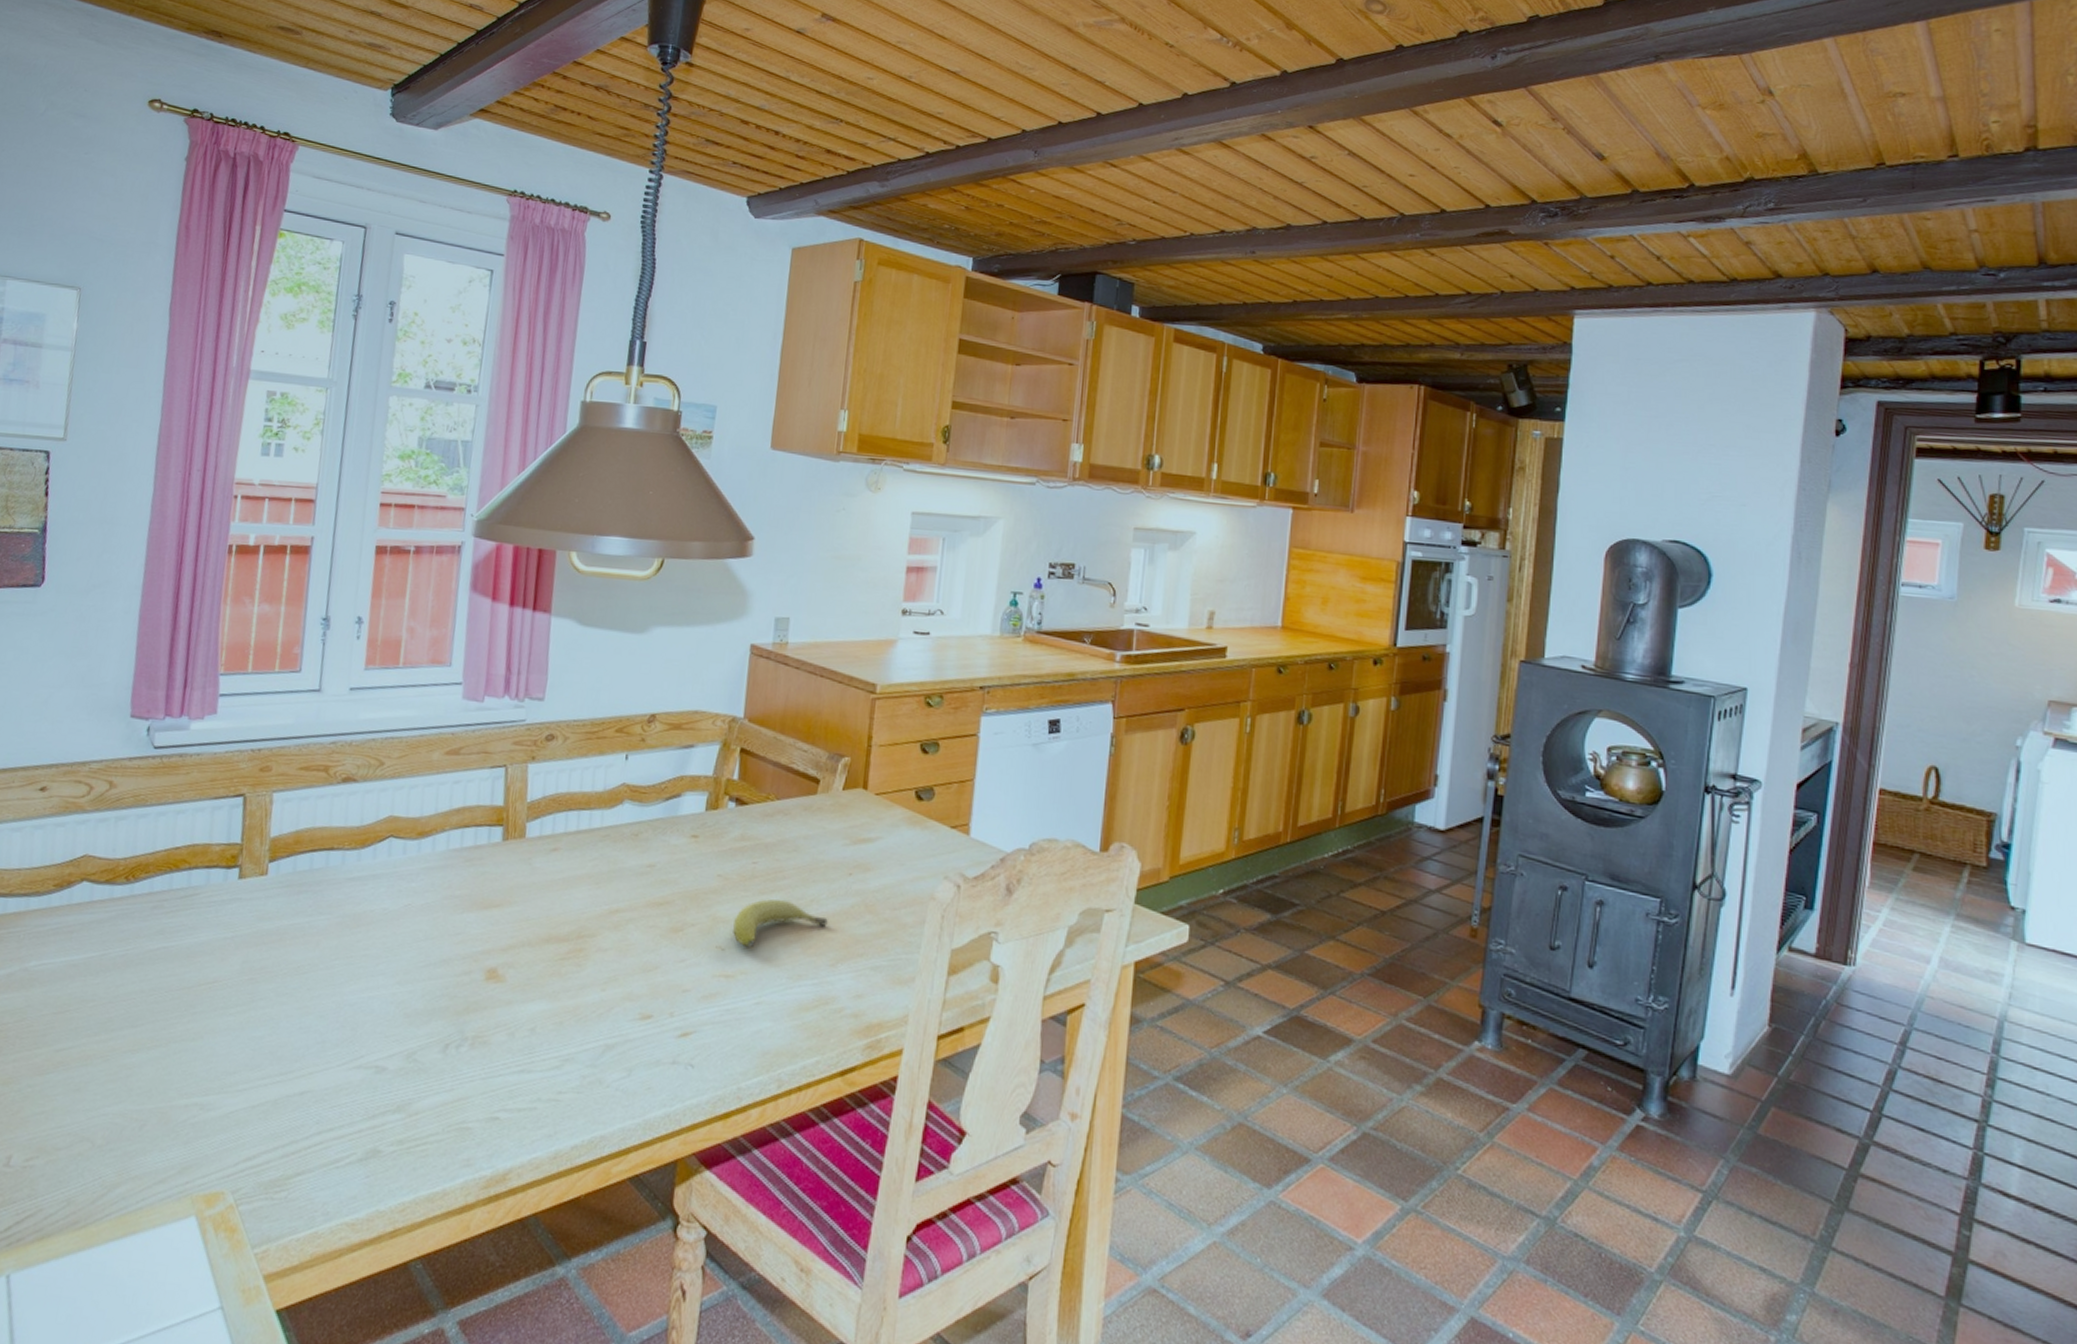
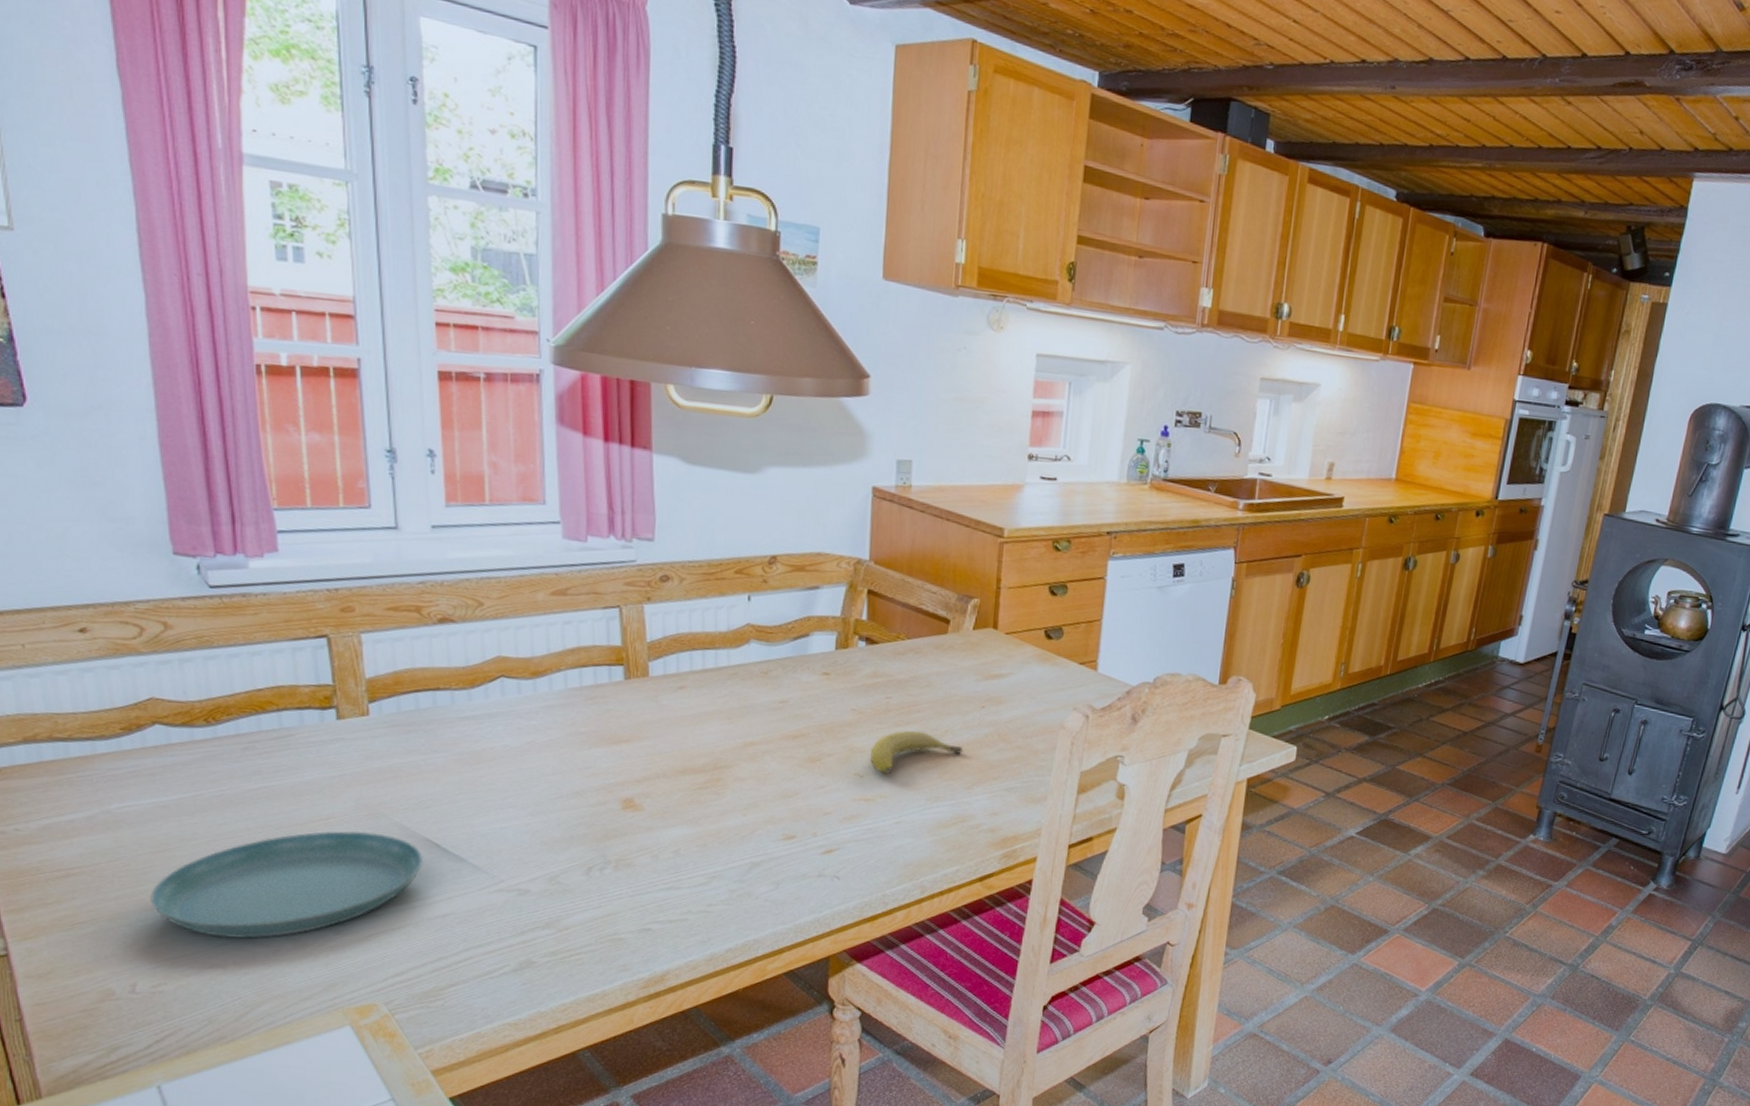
saucer: none [42,995,293,1111] -> present [150,830,423,939]

